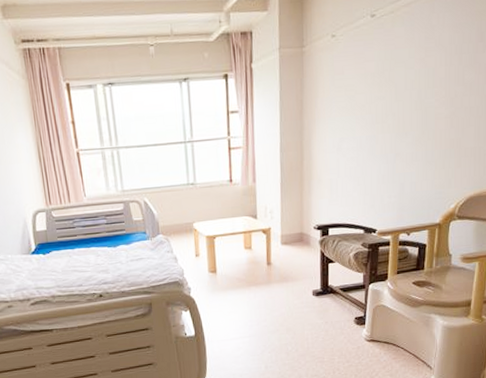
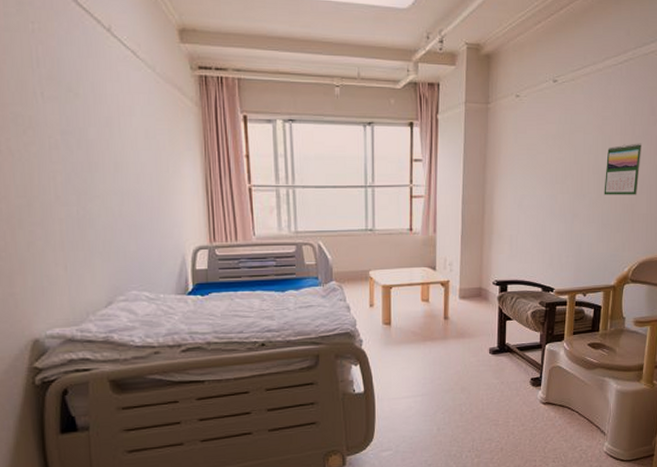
calendar: none [427,73,470,132] -> present [604,143,642,195]

